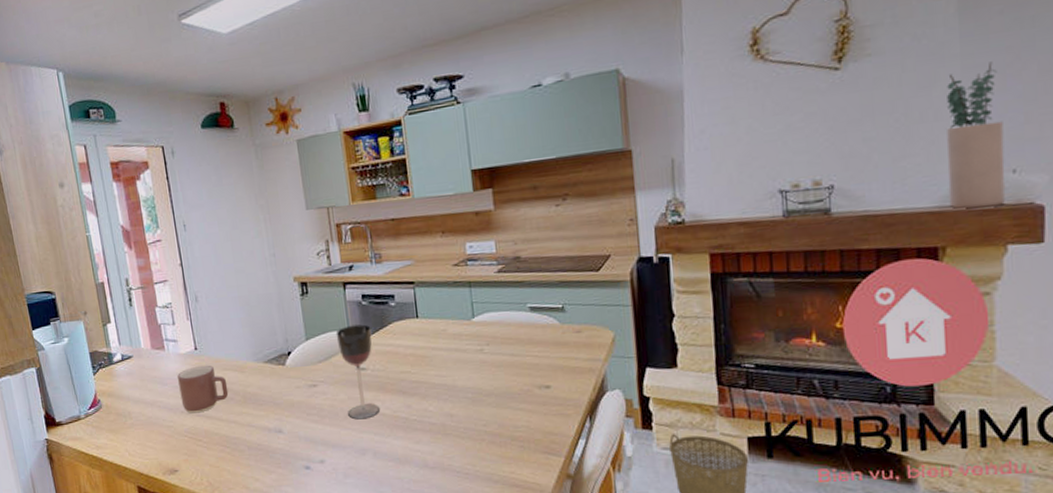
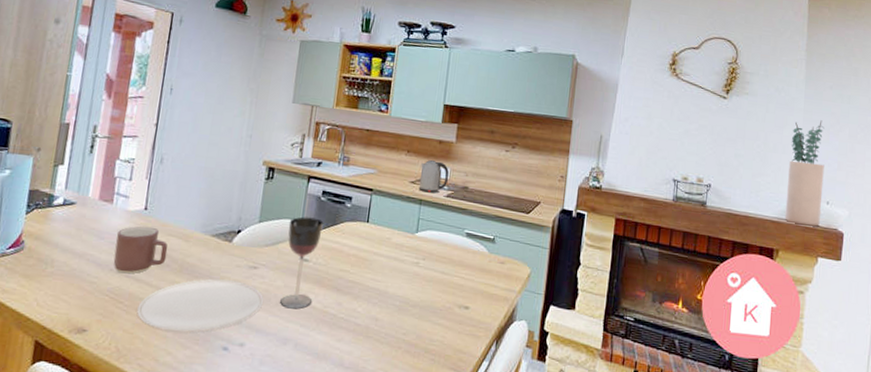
plate: none [216,402,332,460] -> present [137,279,264,333]
kettle: none [461,235,495,273] -> present [418,159,449,194]

